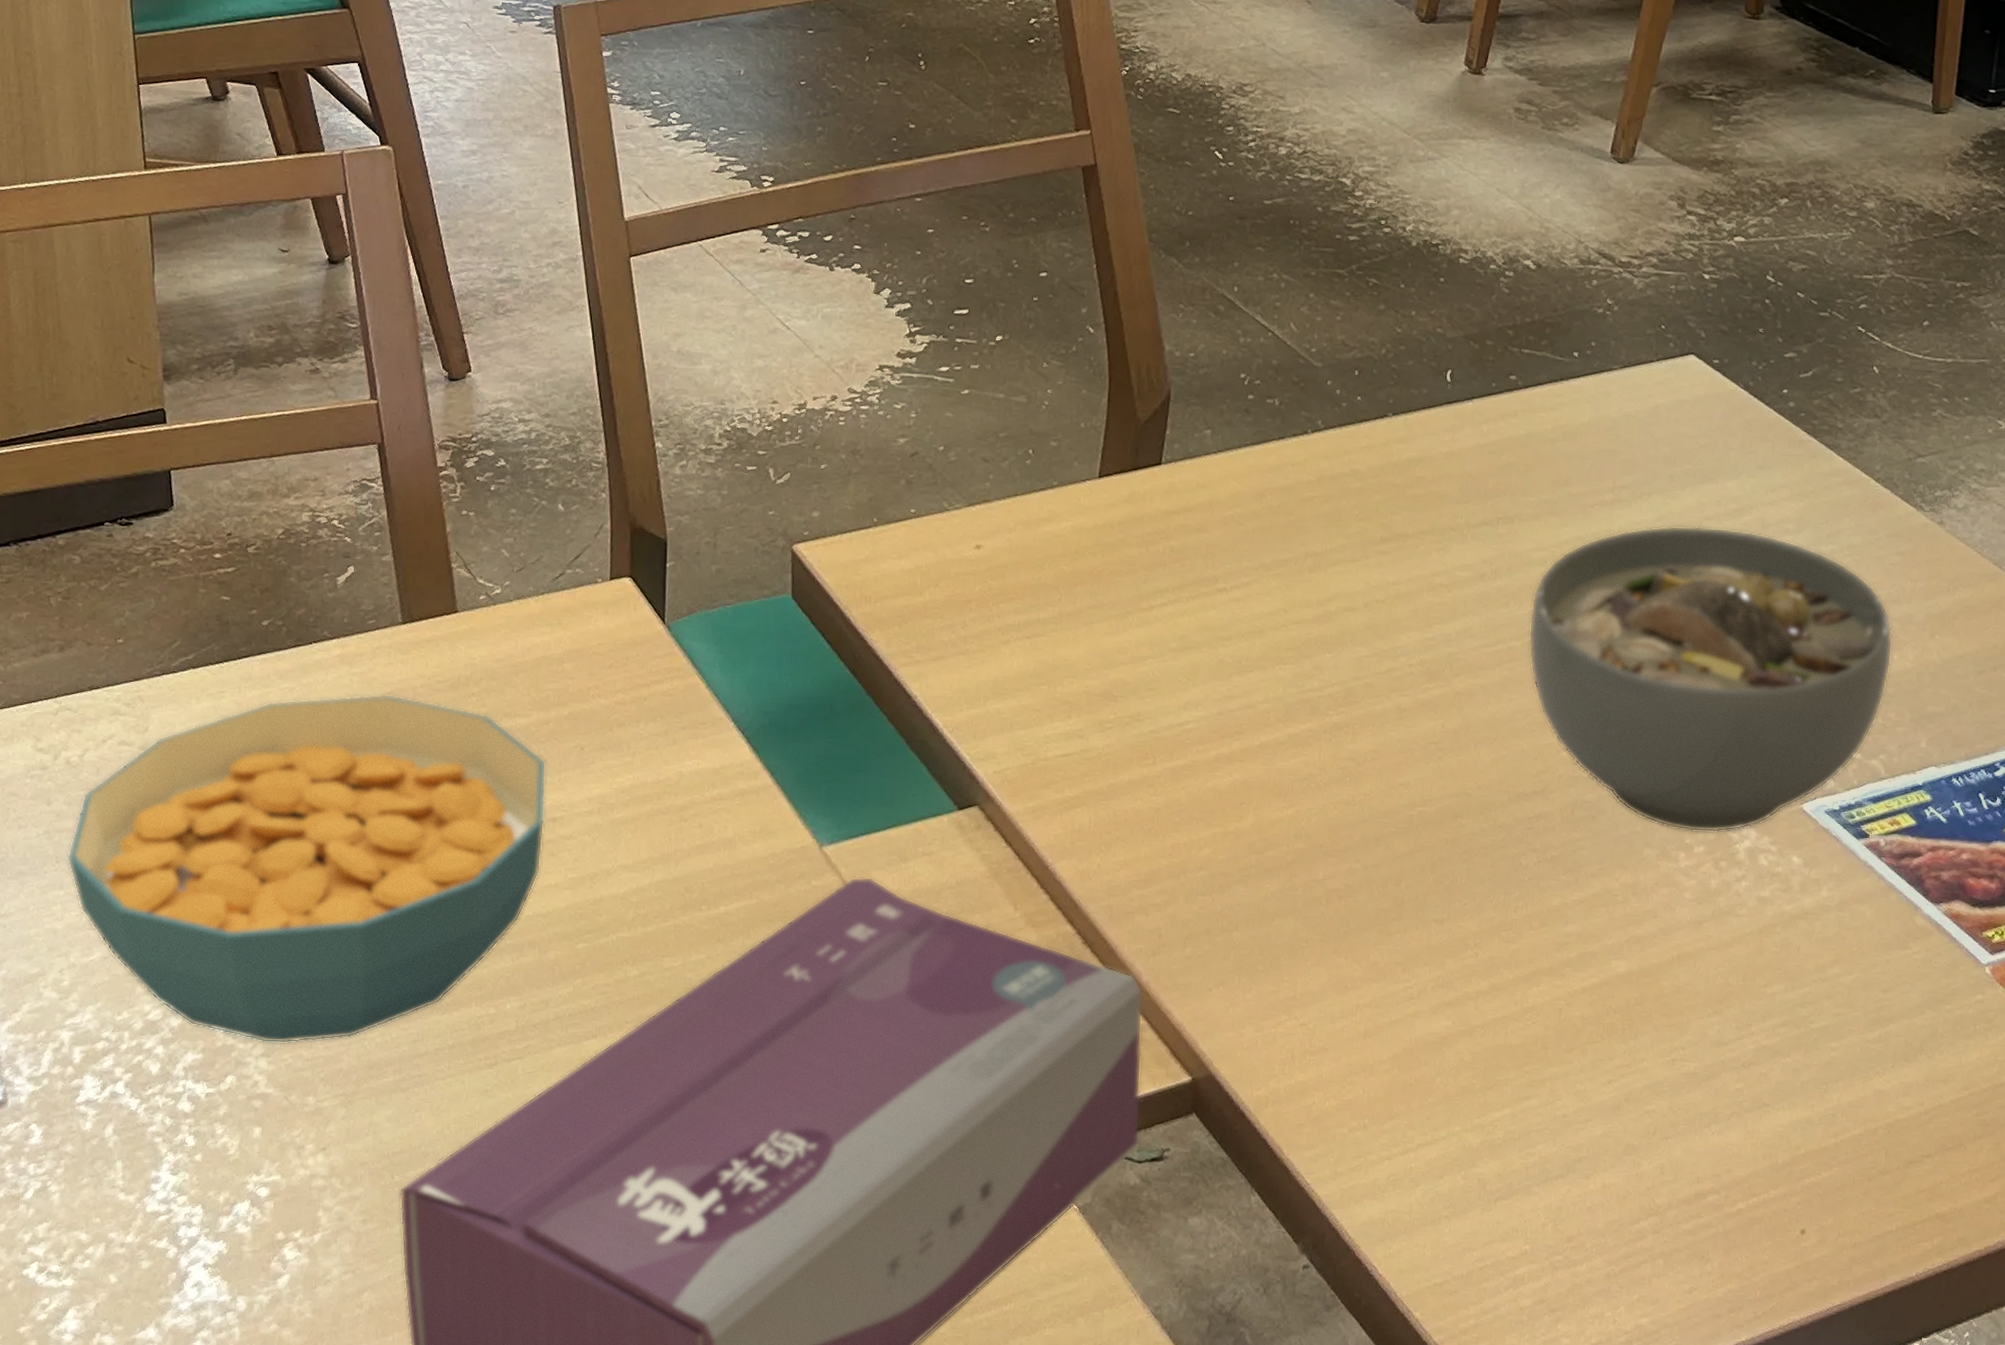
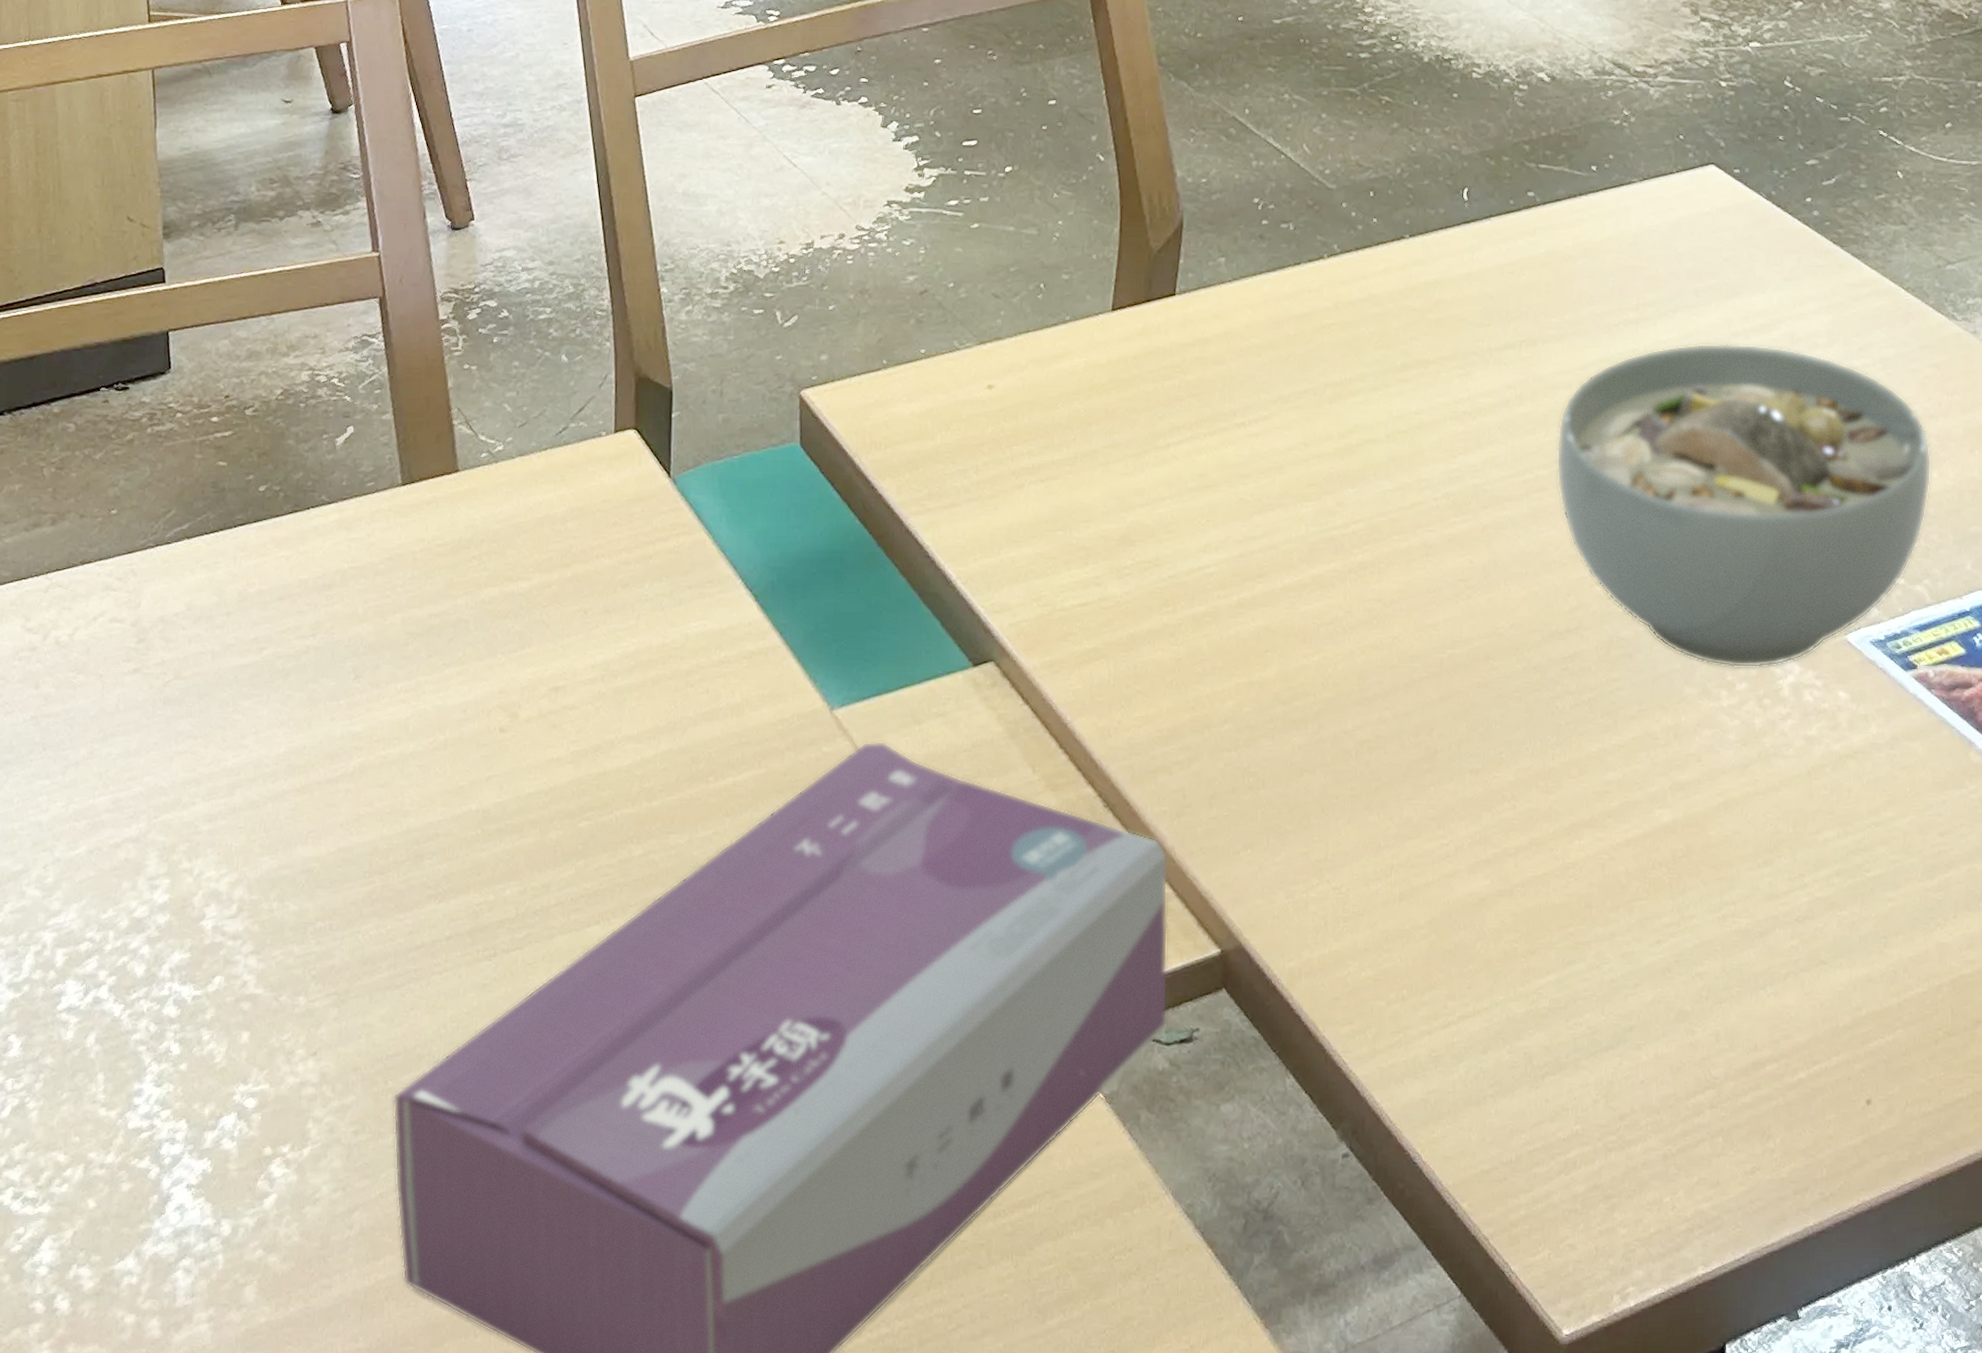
cereal bowl: present [66,693,547,1044] -> none [53,560,549,940]

